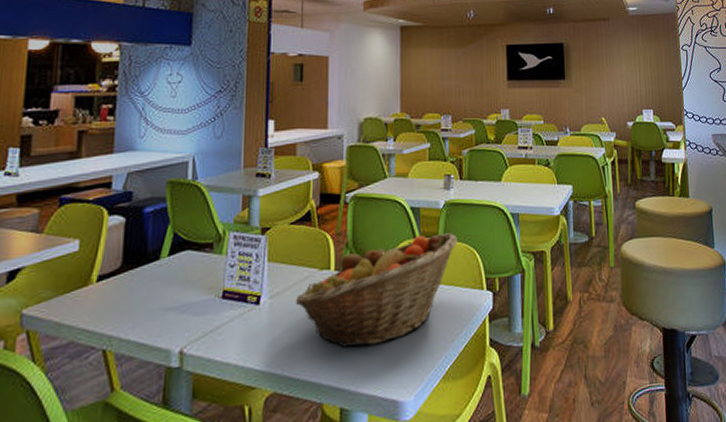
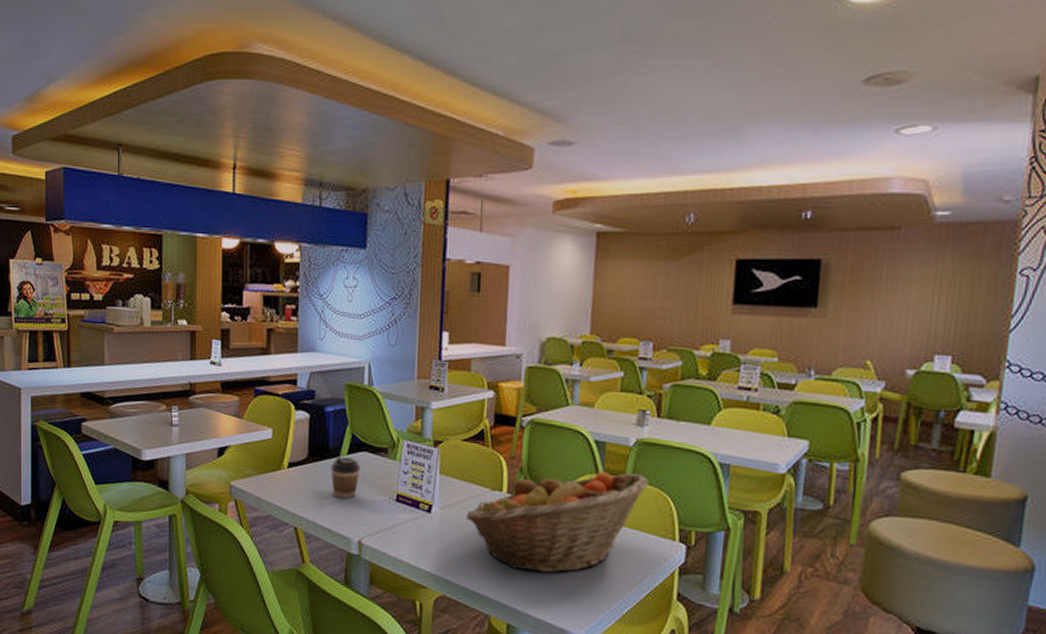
coffee cup: none [148,258,183,306] -> present [330,455,361,499]

